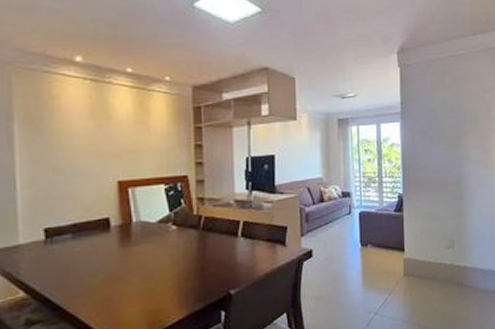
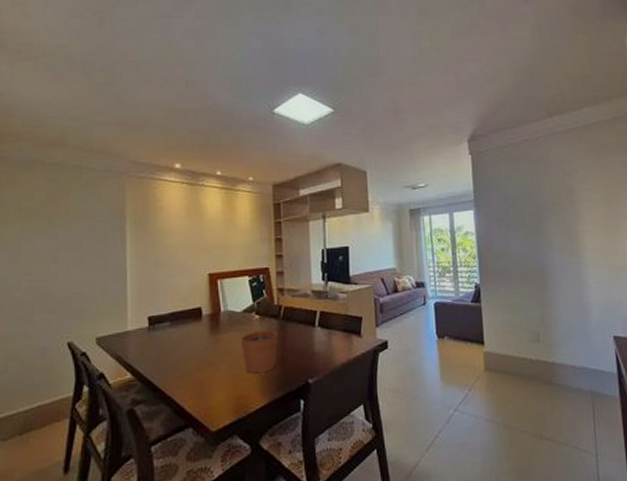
plant pot: none [155,229,197,287] -> present [240,318,278,374]

